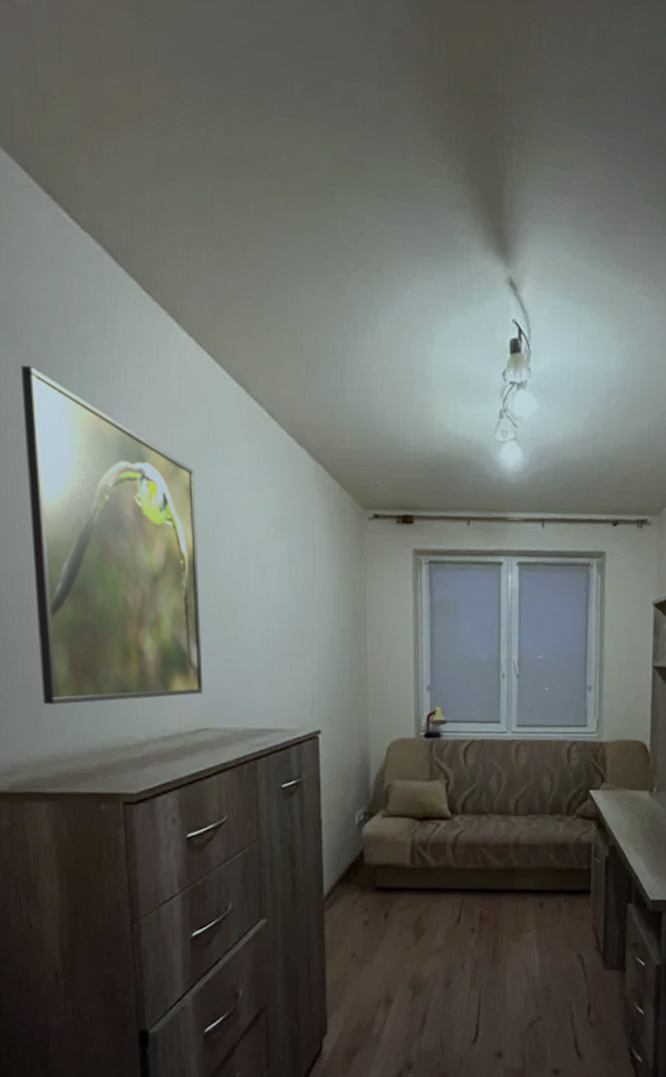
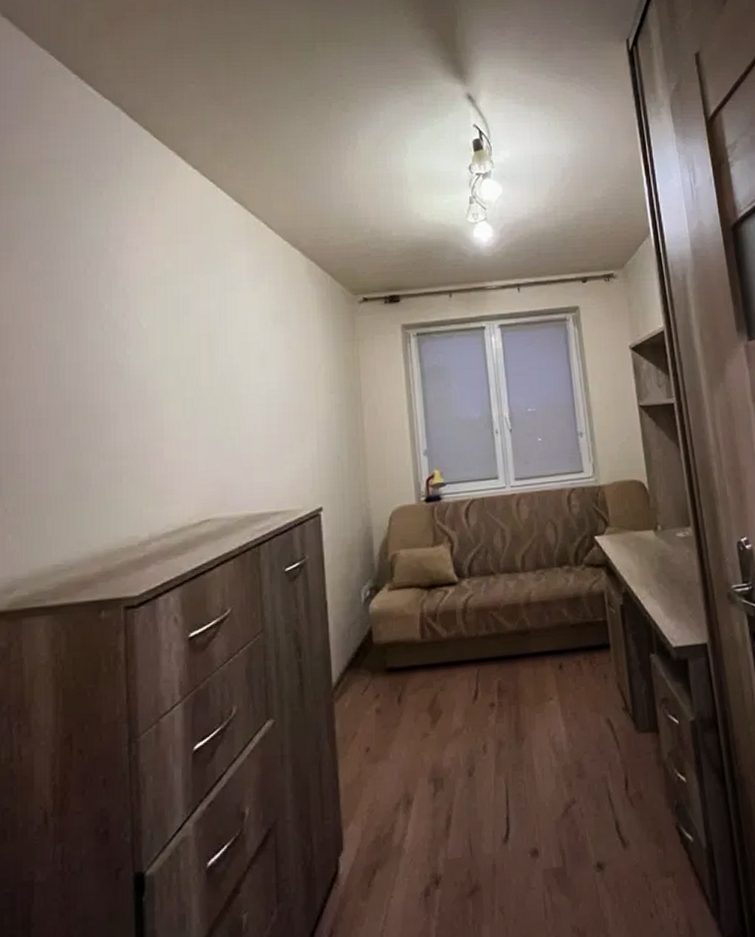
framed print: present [20,366,204,705] -> none [44,209,206,515]

